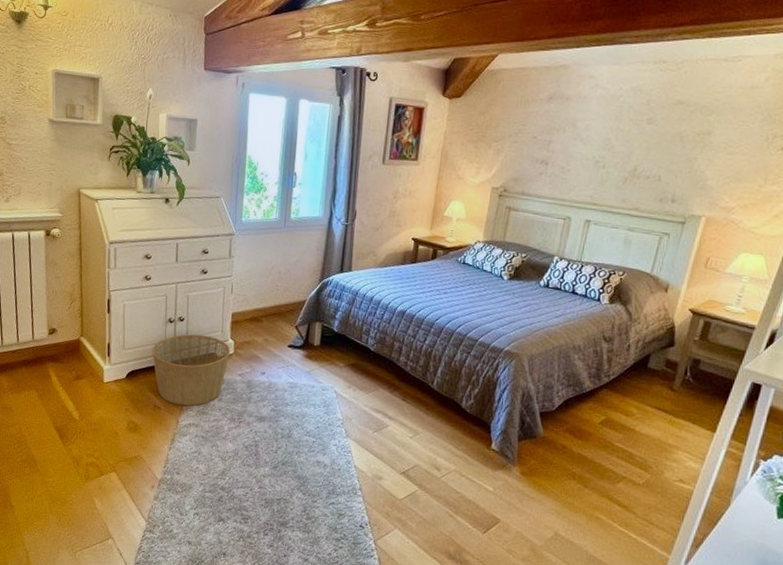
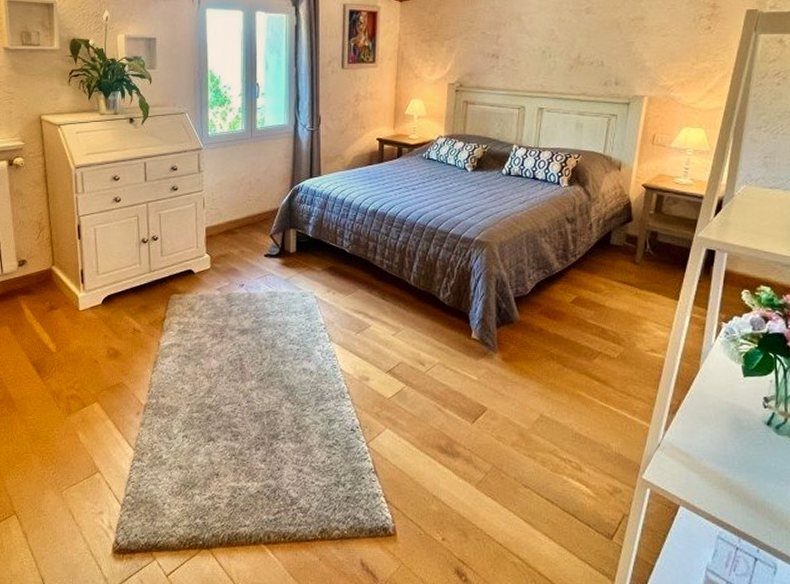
basket: present [151,334,231,406] -> none [127,252,207,327]

